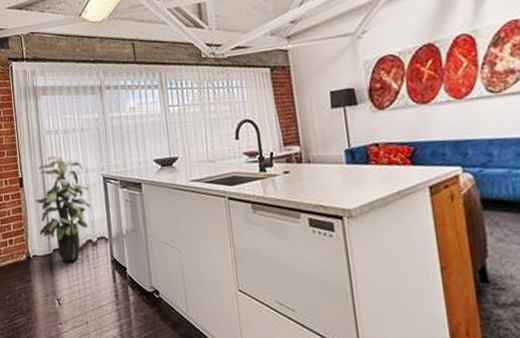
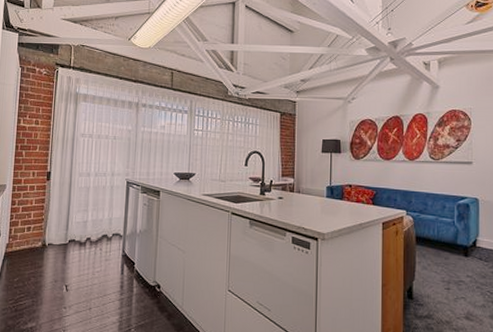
indoor plant: present [35,156,91,262] -> none [58,157,112,253]

